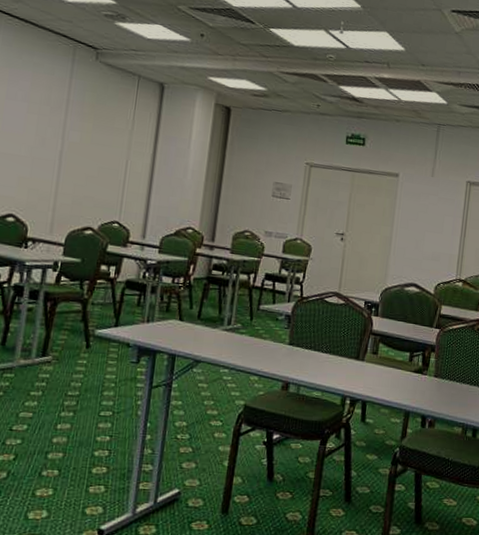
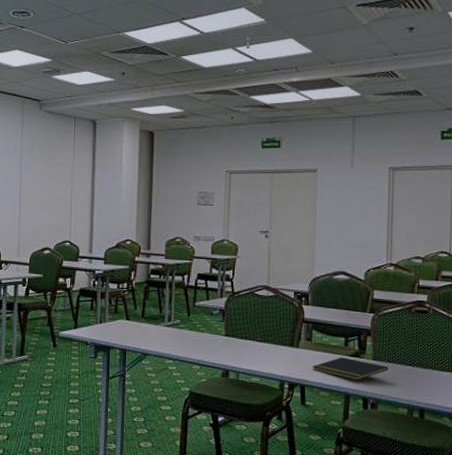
notepad: none [375,372,448,398] -> present [312,357,388,381]

